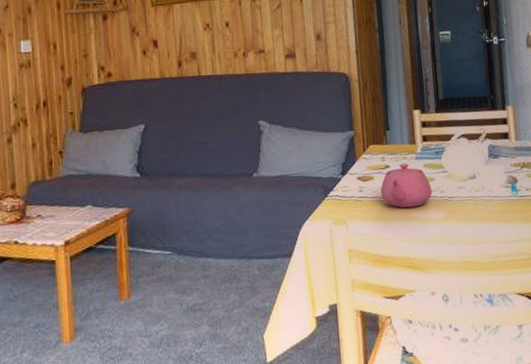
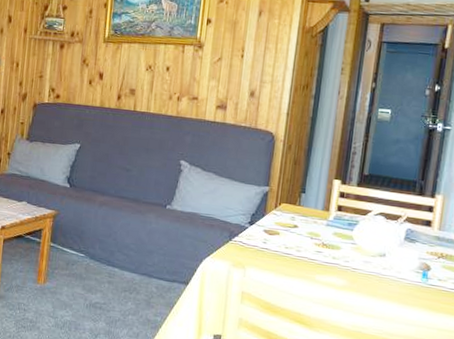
teapot: present [380,163,432,208] -> none [284,226,337,270]

